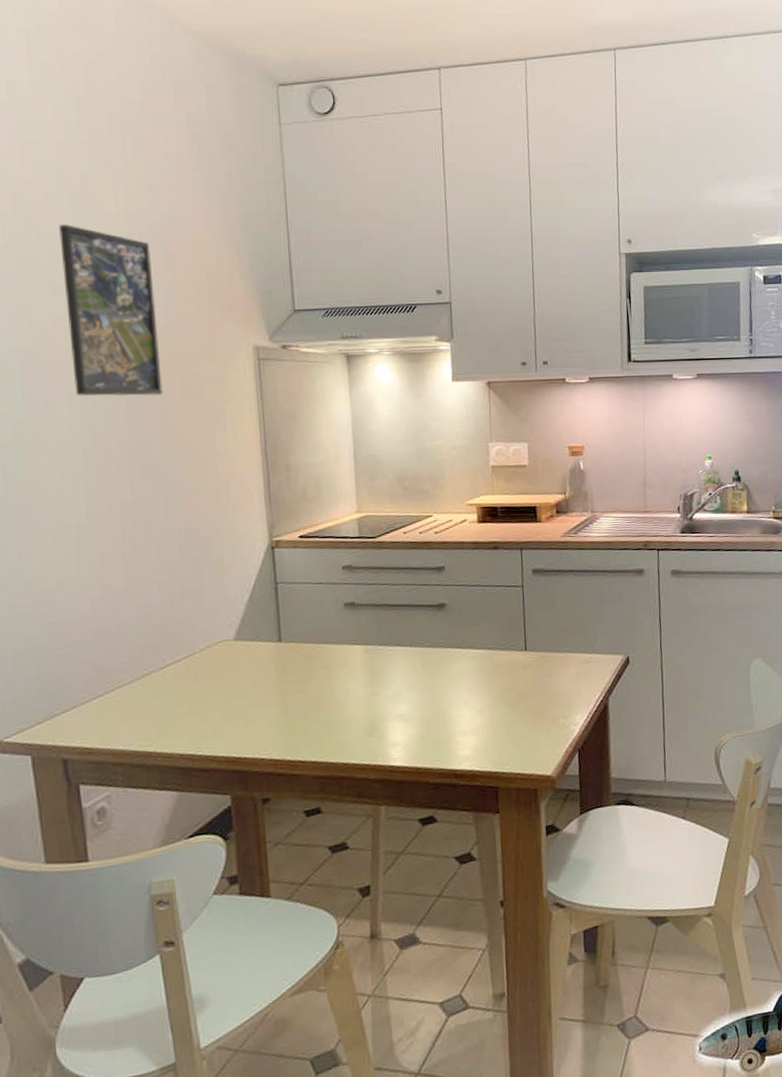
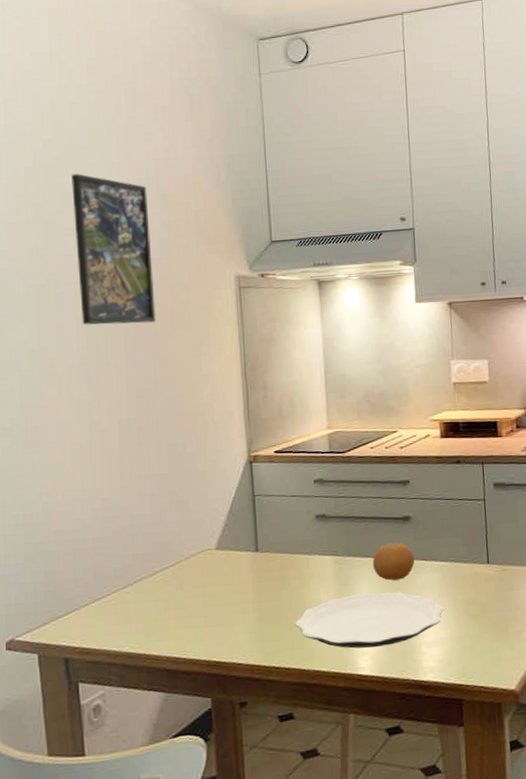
plate: none [322,681,479,740] -> present [295,592,443,649]
fruit: none [405,630,450,669] -> present [372,542,415,581]

